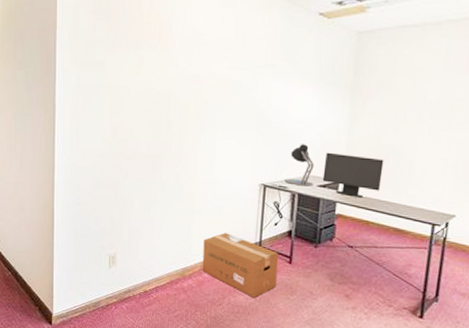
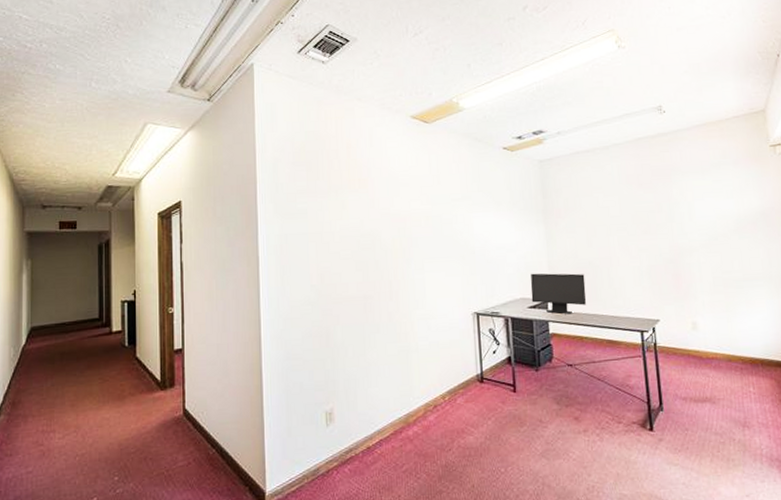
box: present [202,233,279,299] -> none [424,368,505,437]
desk lamp: present [284,144,314,187] -> none [495,268,524,310]

